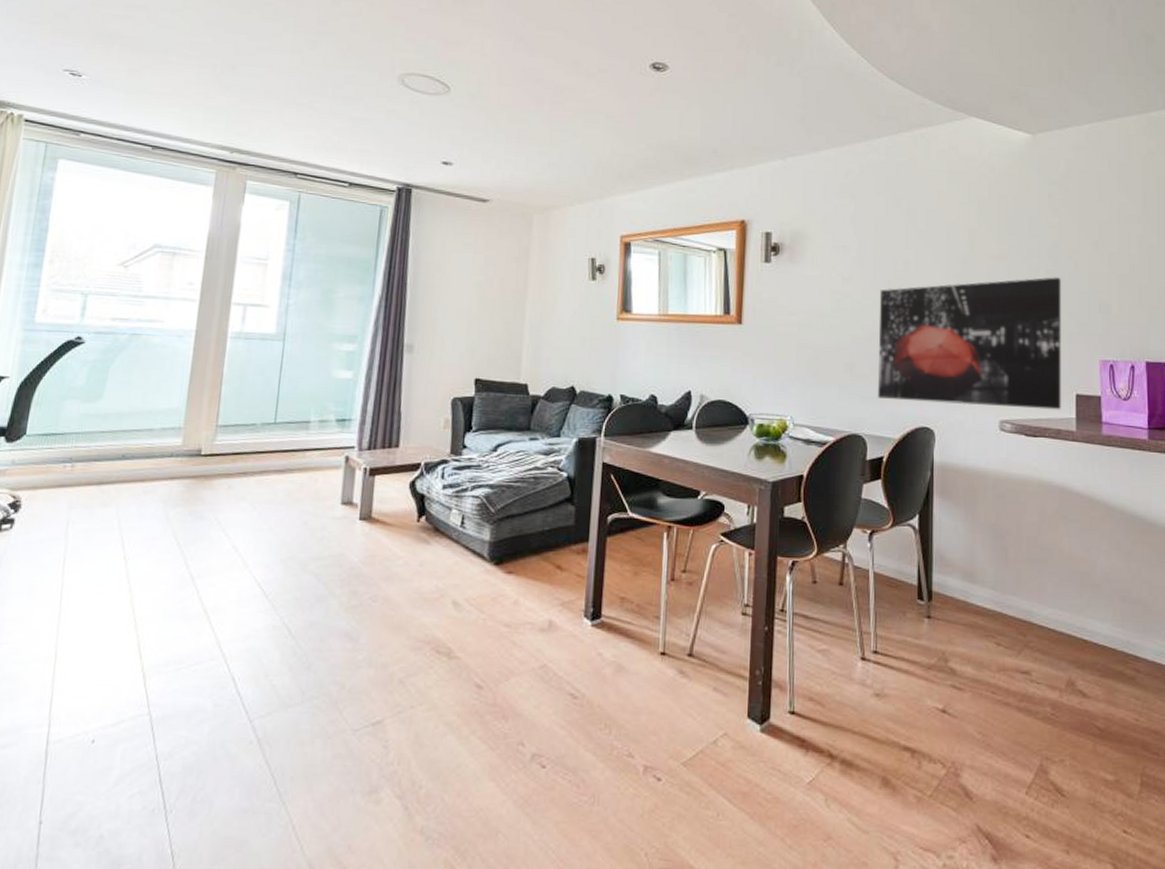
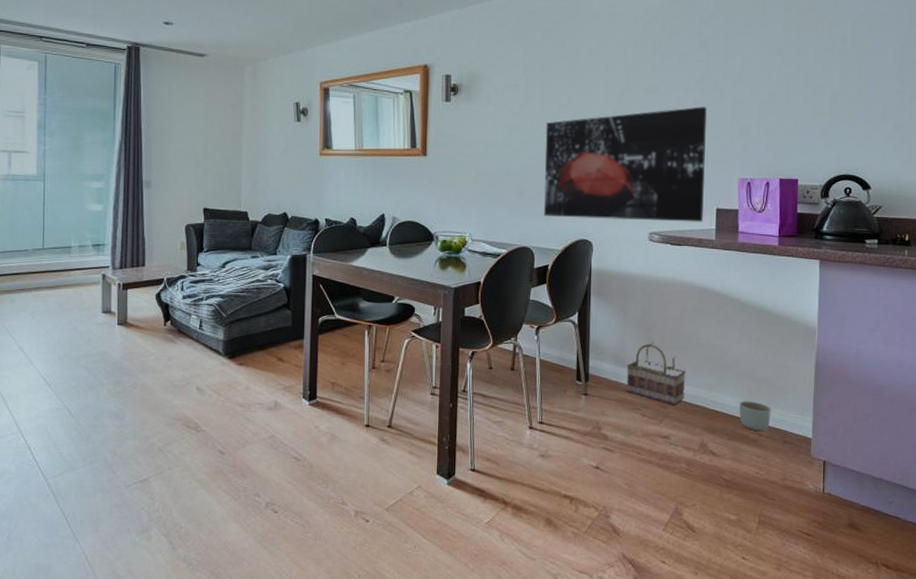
basket: none [977,550,1048,632] -> present [626,340,686,405]
planter: none [1111,628,1149,667] -> present [739,401,771,432]

